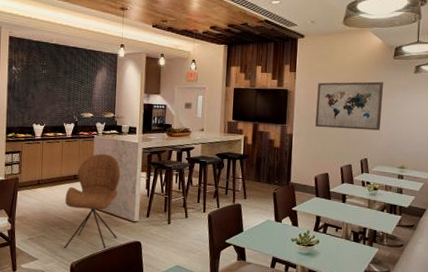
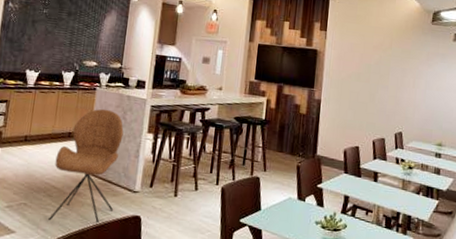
wall art: present [315,81,383,131] -> none [346,44,420,102]

